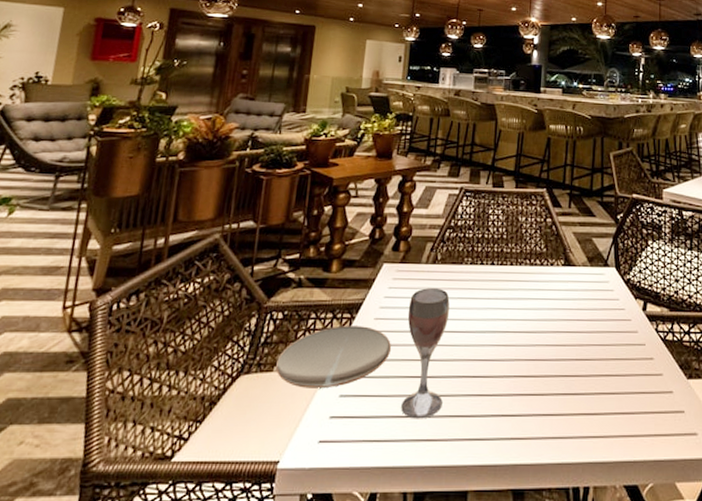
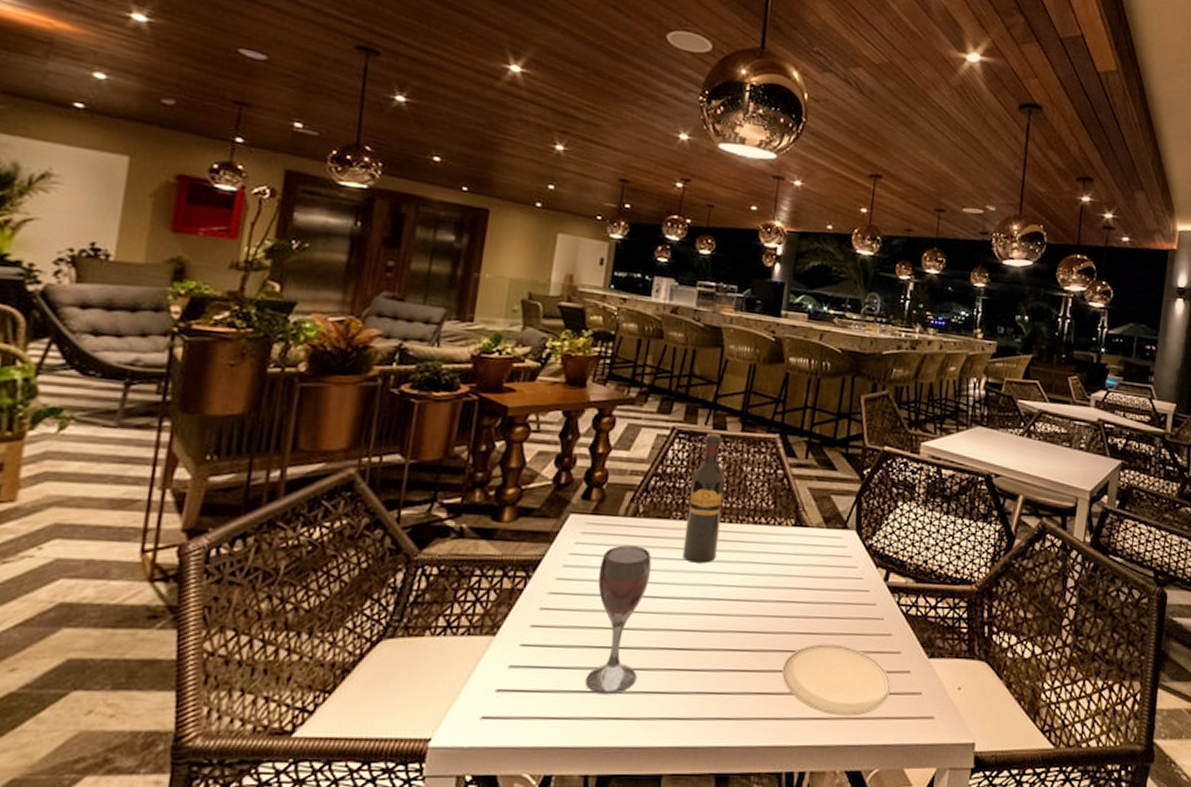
plate: present [275,326,392,389] -> none [427,585,577,658]
wine bottle: none [474,190,506,301] -> present [682,432,726,563]
plate: none [563,368,657,434] -> present [781,643,891,716]

